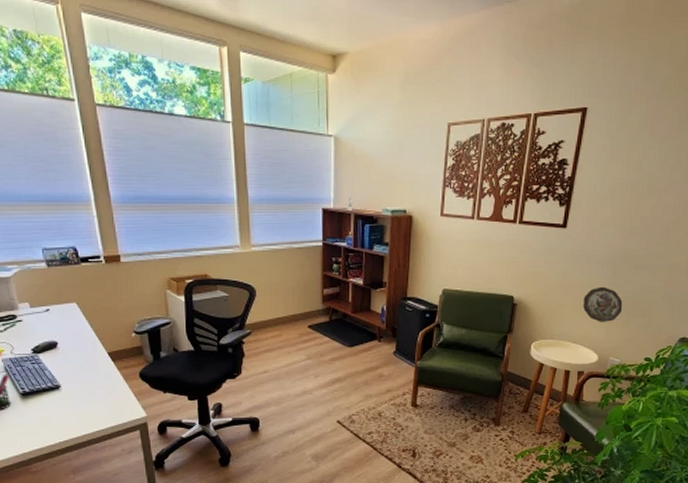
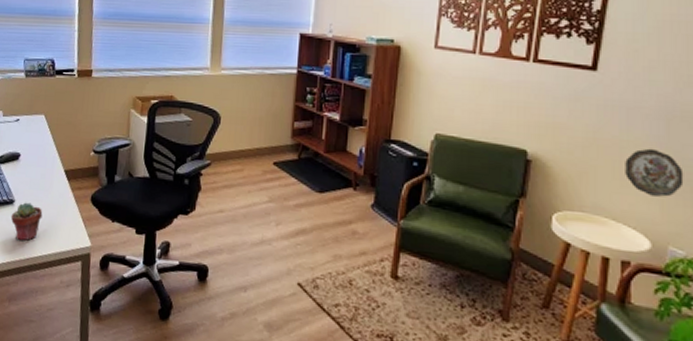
potted succulent: none [59,386,93,421] -> present [10,202,43,241]

